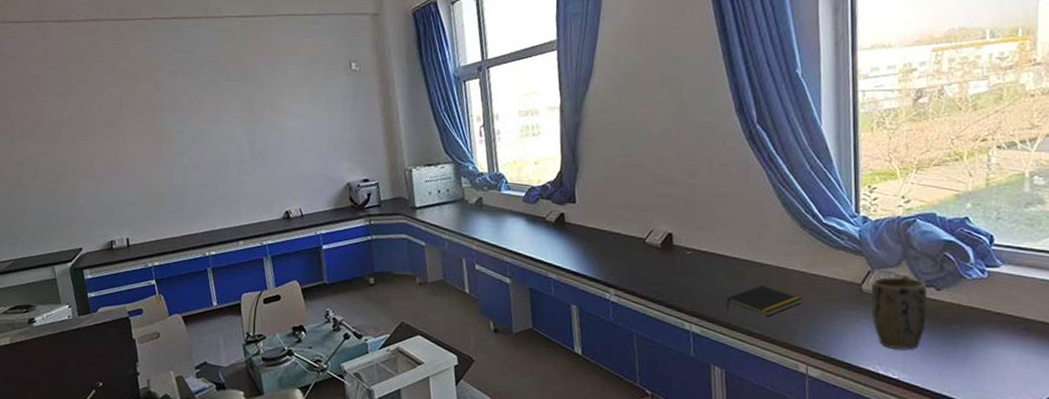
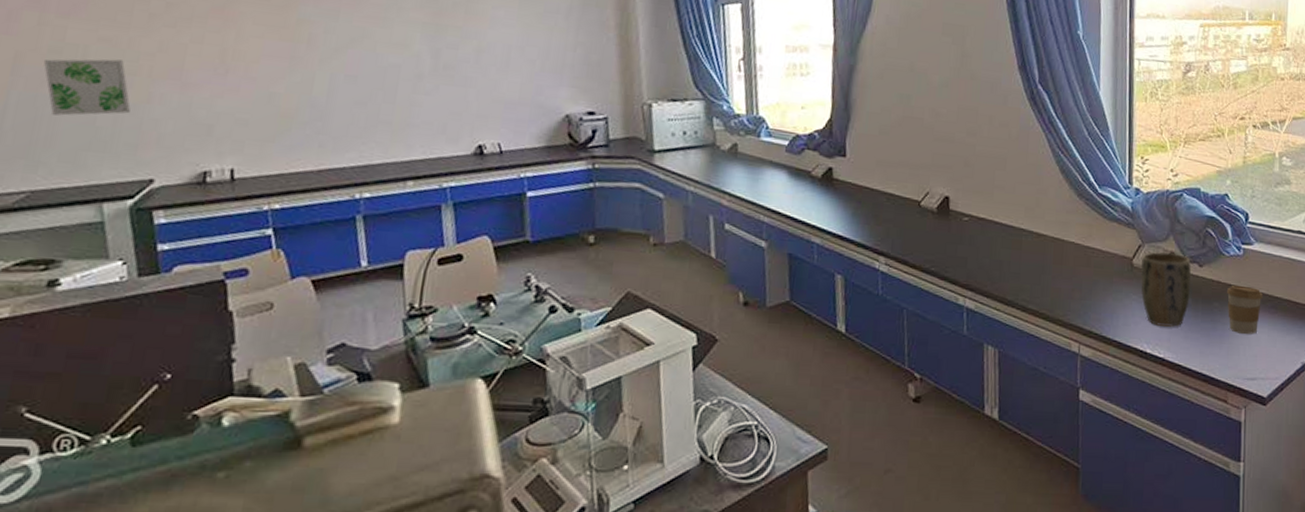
wall art: none [14,166,66,207] -> present [43,59,132,116]
notepad: present [726,286,803,316] -> none [1002,257,1078,290]
coffee cup: none [968,307,1012,357] -> present [1226,285,1263,334]

